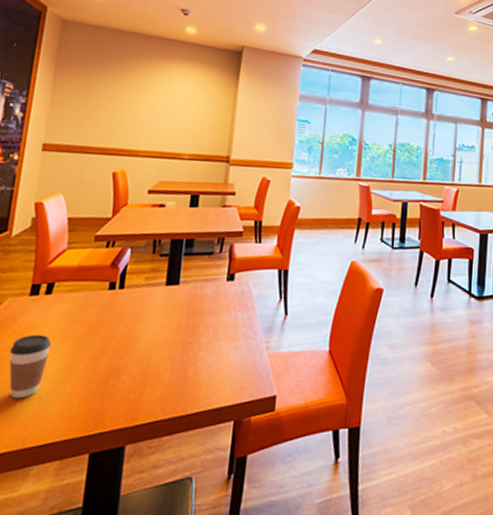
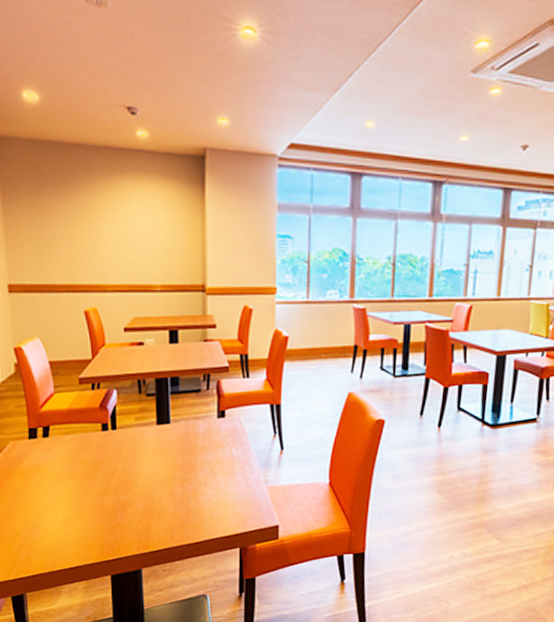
coffee cup: present [9,334,52,399] -> none [22,474,59,530]

